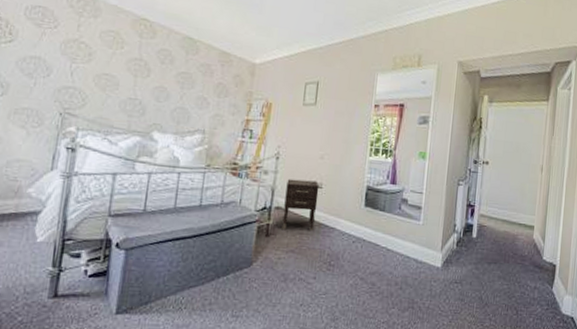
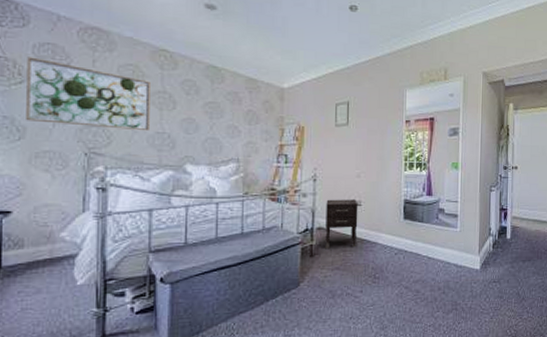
wall art: none [10,18,129,97] -> present [26,57,150,132]

